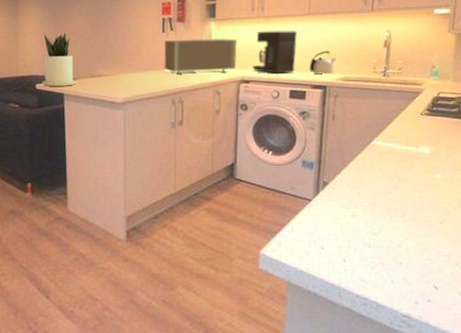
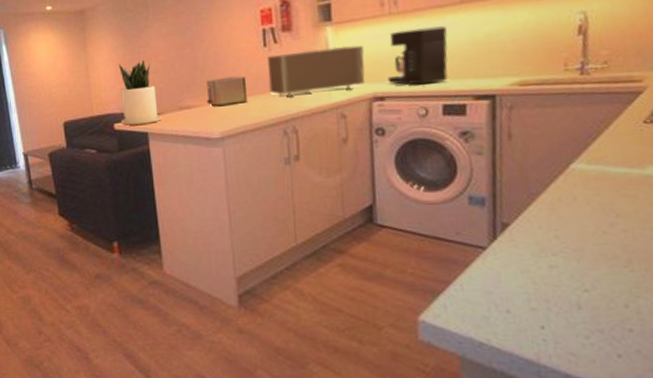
toaster: none [114,54,147,77] -> present [205,75,248,107]
kettle: present [309,51,337,75] -> none [468,47,508,81]

